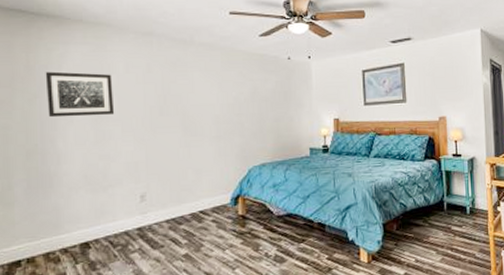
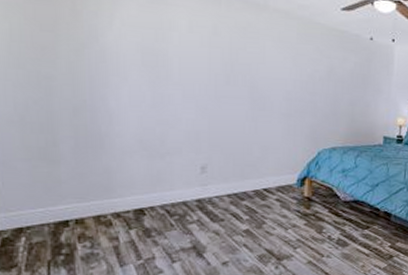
wall art: present [45,71,115,118] -> none [94,19,175,77]

